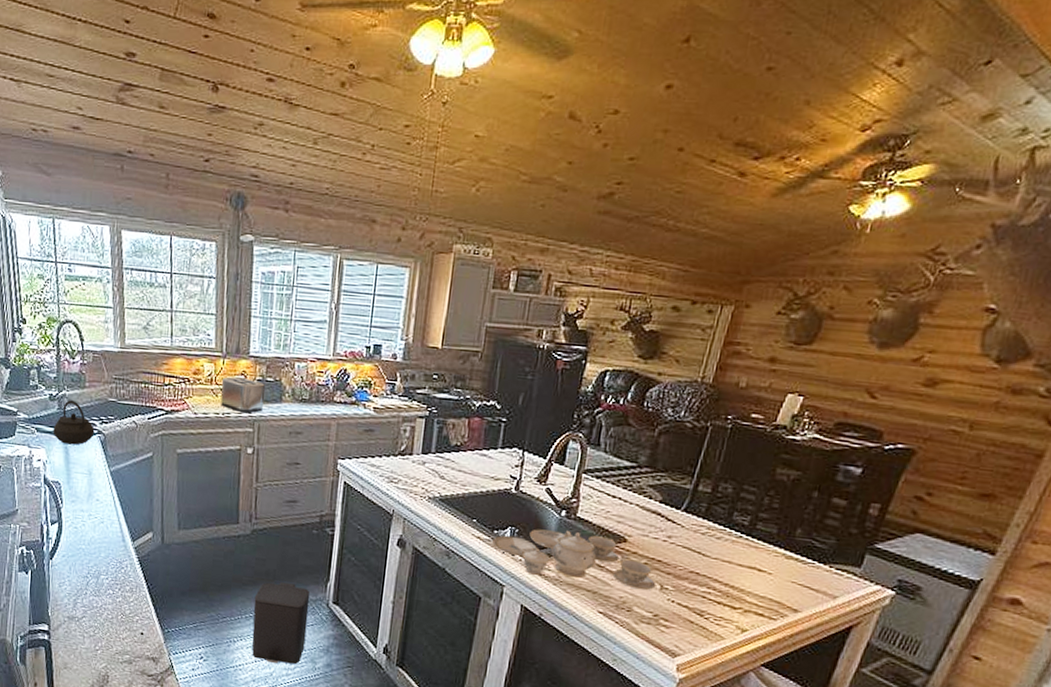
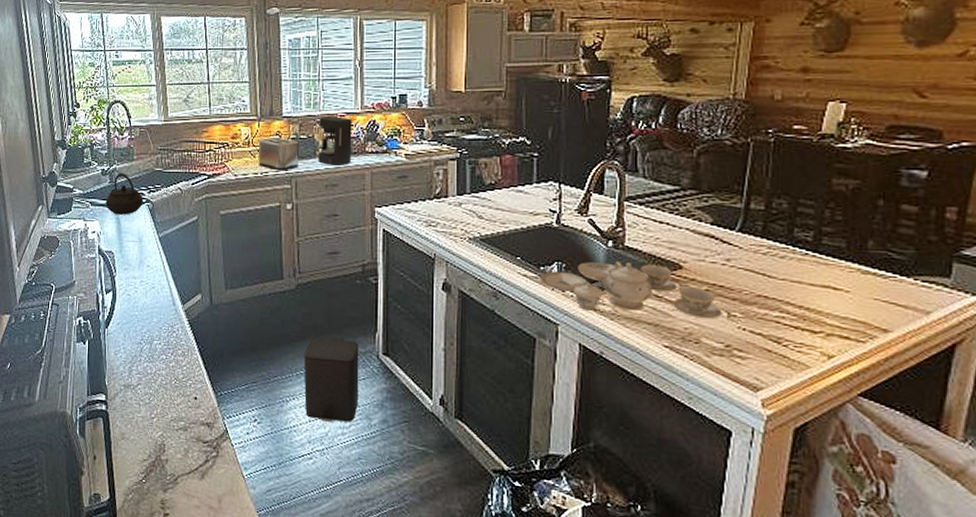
coffee maker: none [283,360,323,414] -> present [318,116,352,167]

